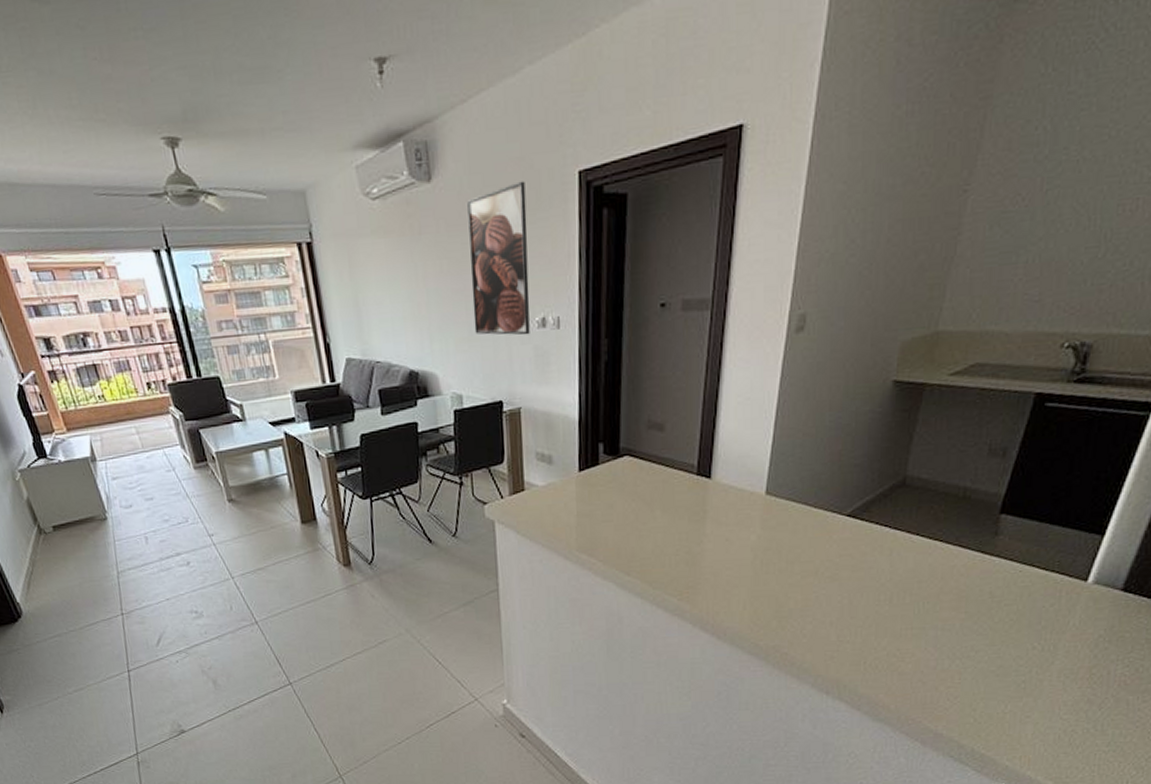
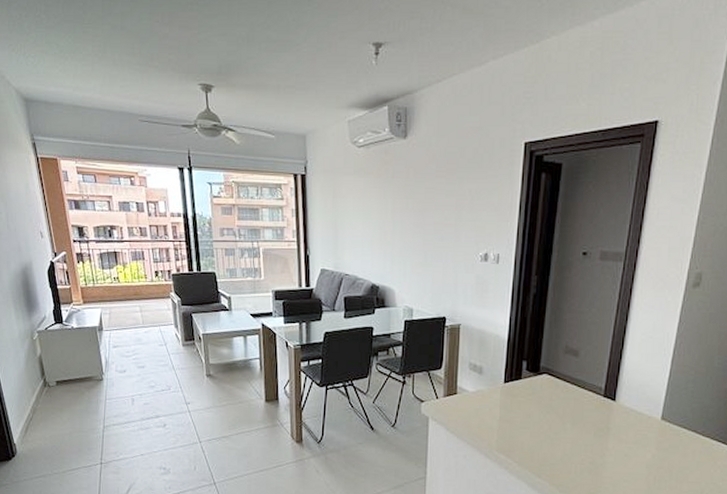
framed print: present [467,181,530,335] -> none [429,145,481,266]

